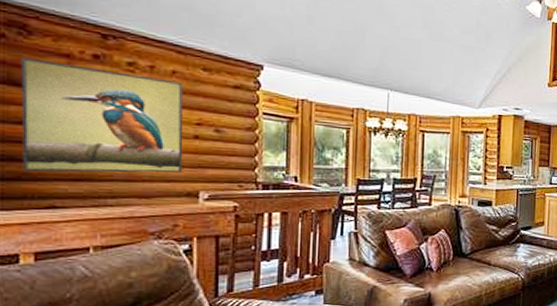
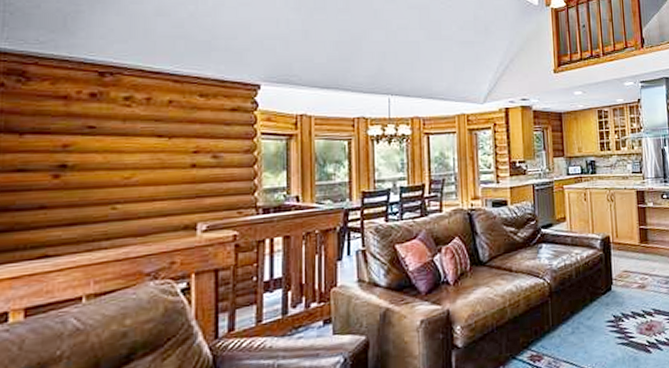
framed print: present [21,57,184,173] -> none [15,104,180,220]

